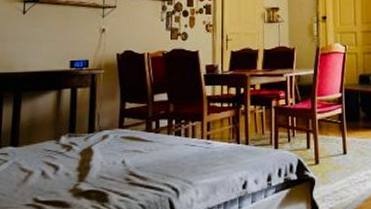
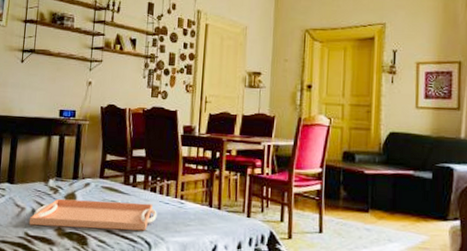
serving tray: none [38,148,183,190] -> present [29,198,157,231]

